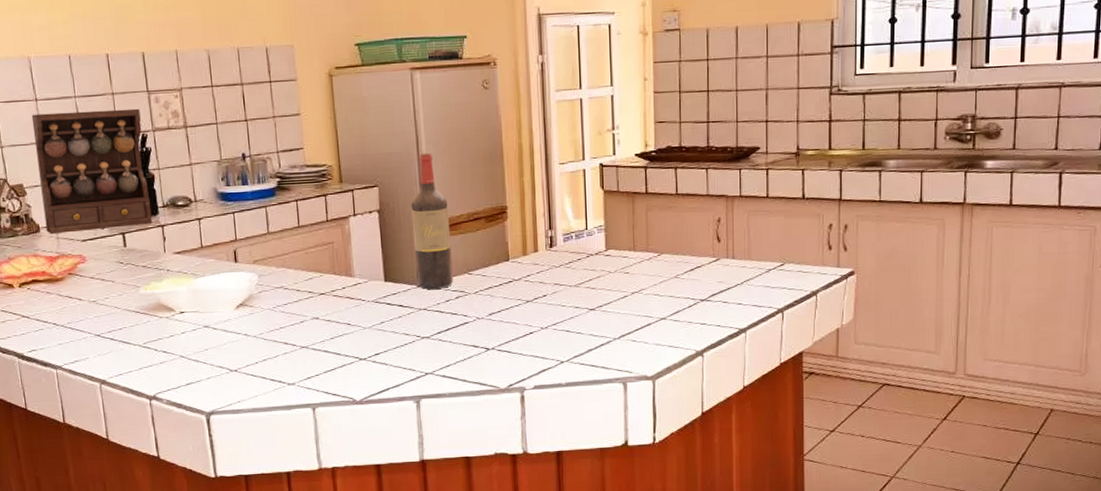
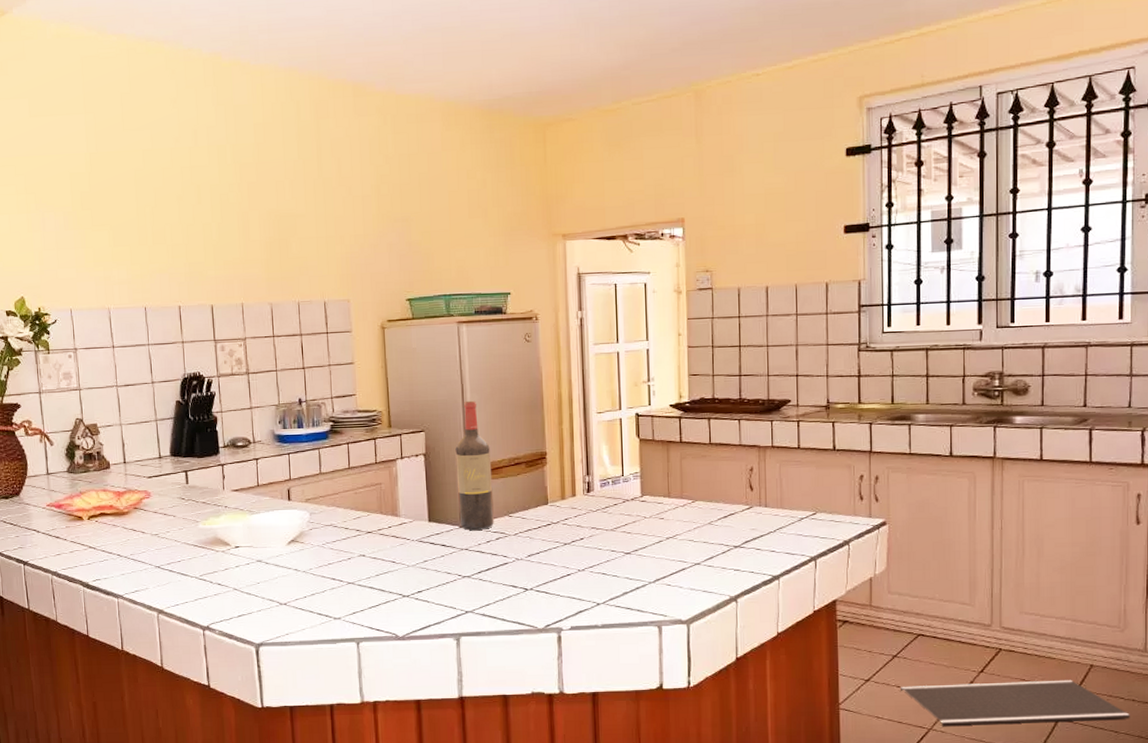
spice rack: present [31,108,153,234] -> none [108,356,214,470]
door mat: none [865,424,1087,473] -> present [901,679,1130,726]

